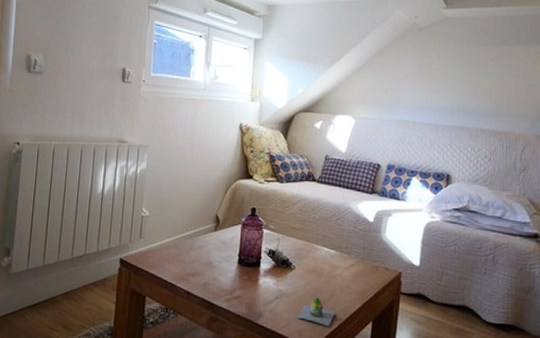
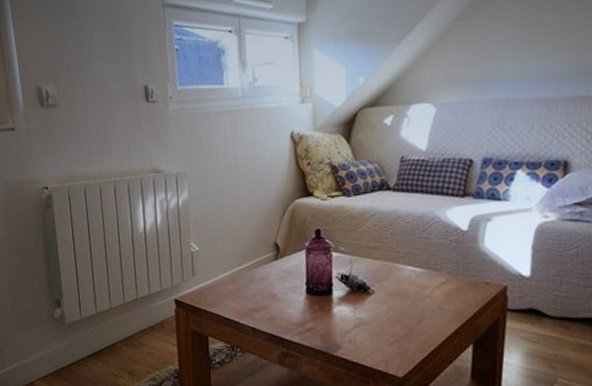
decorative egg: present [296,297,335,327] -> none [380,322,427,354]

